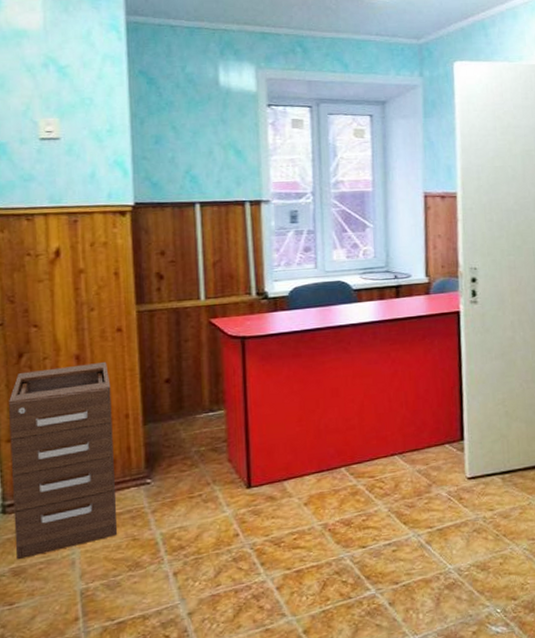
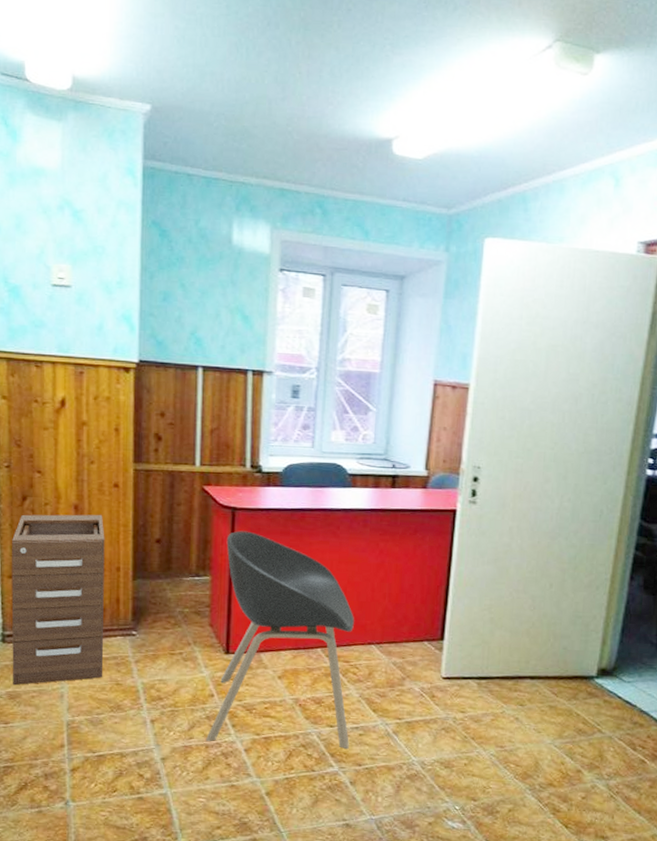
chair: none [235,358,384,587] -> present [206,530,354,750]

